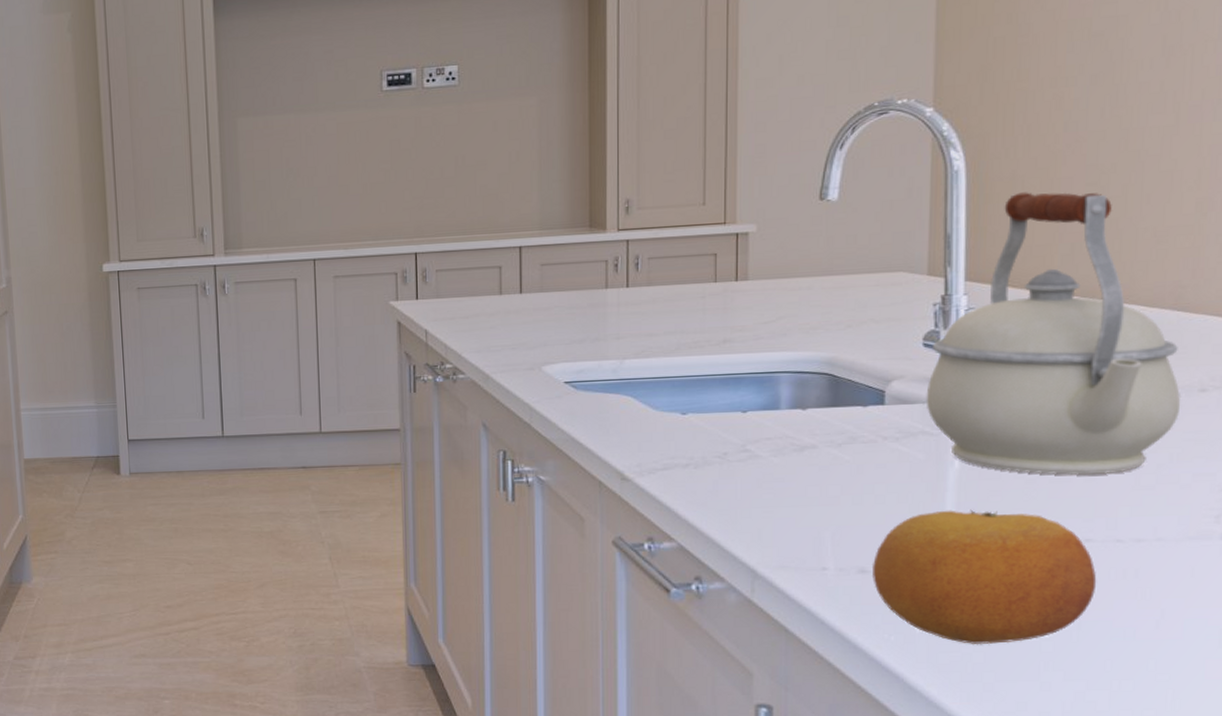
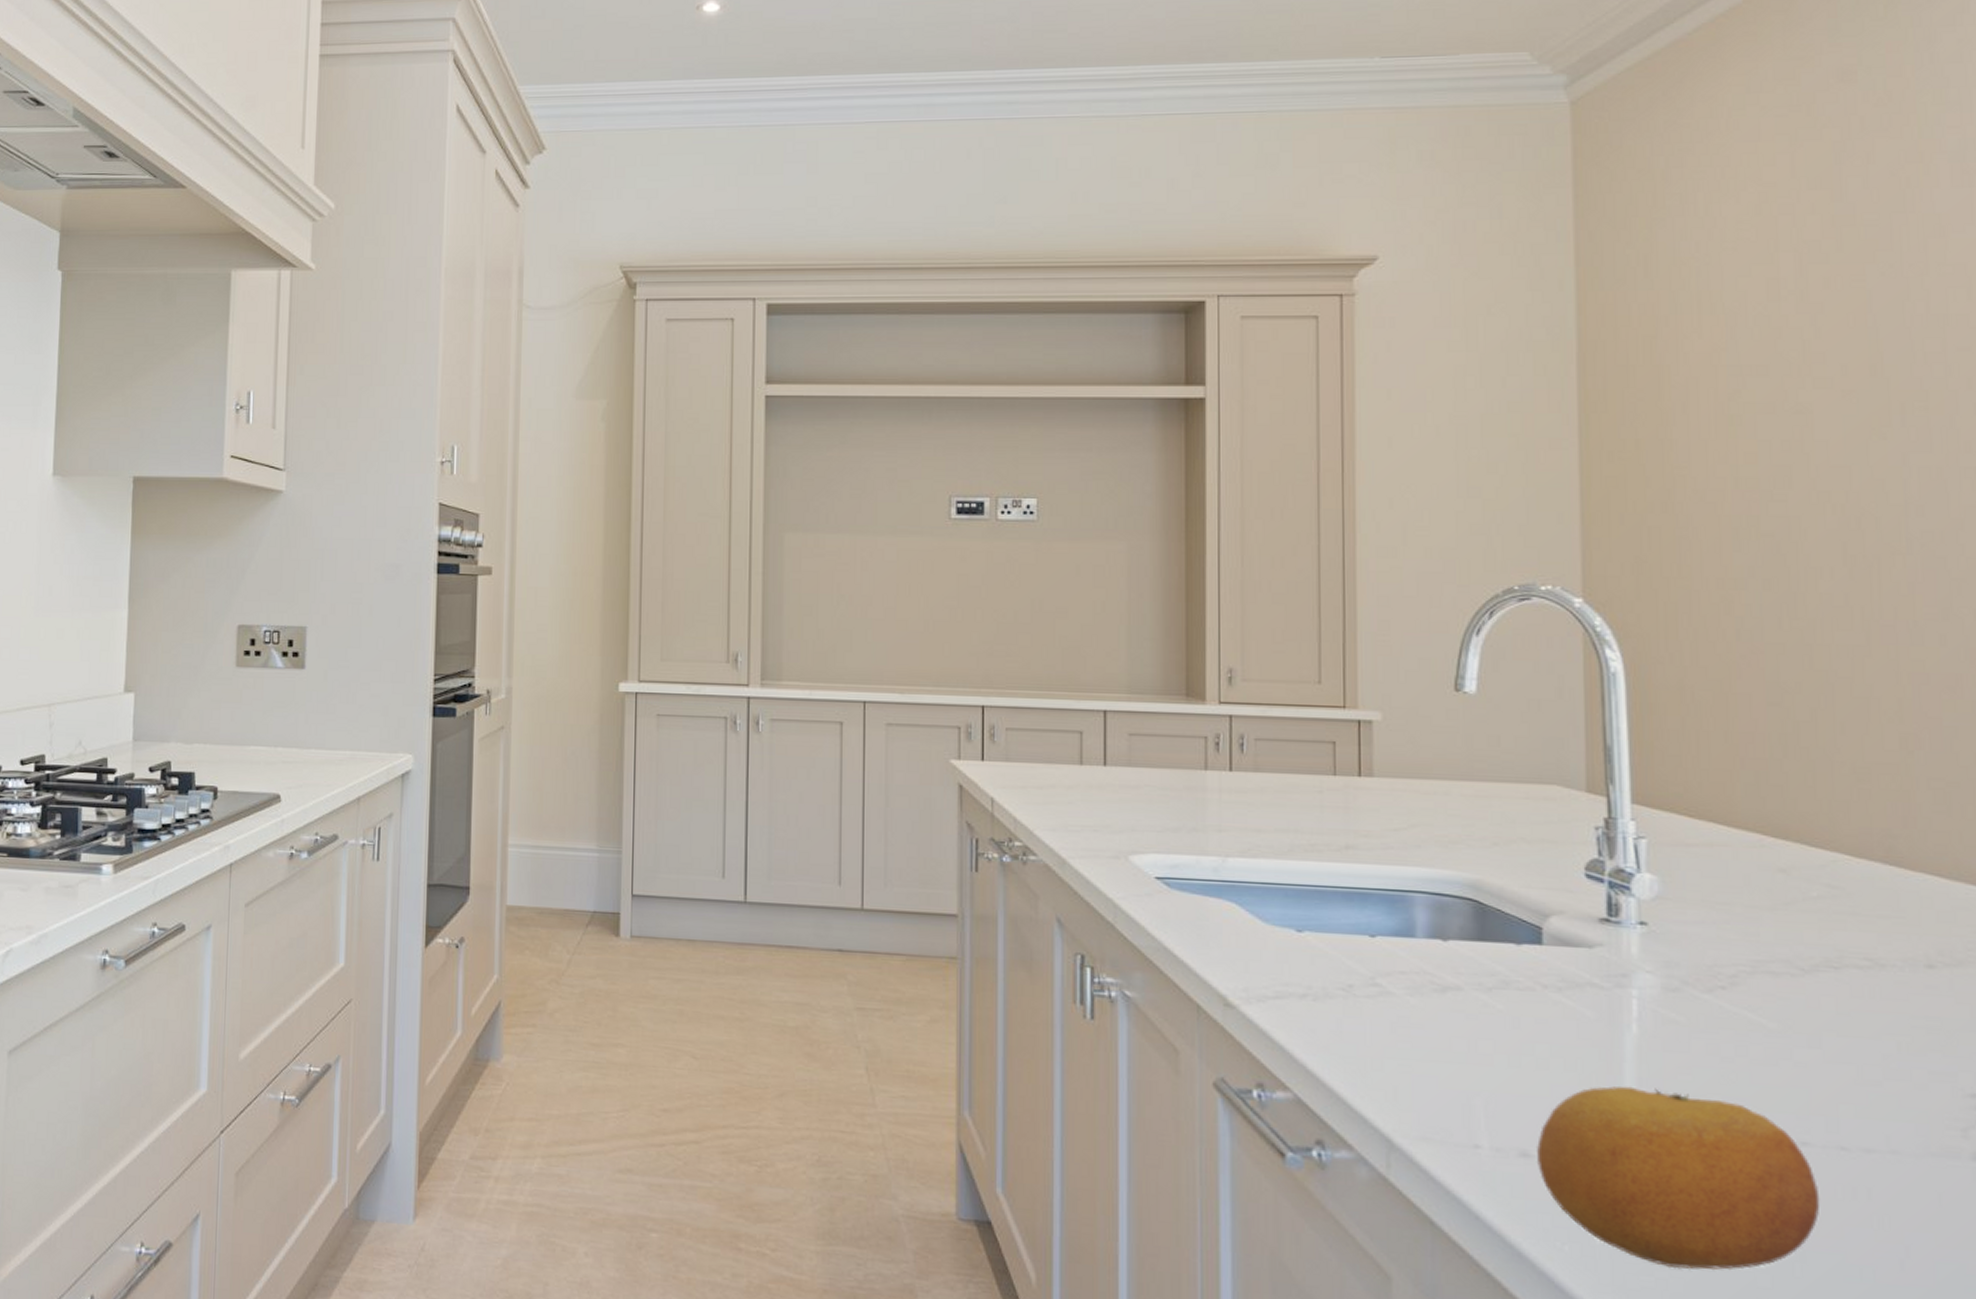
kettle: present [926,192,1181,475] -> none [1592,705,1905,1061]

